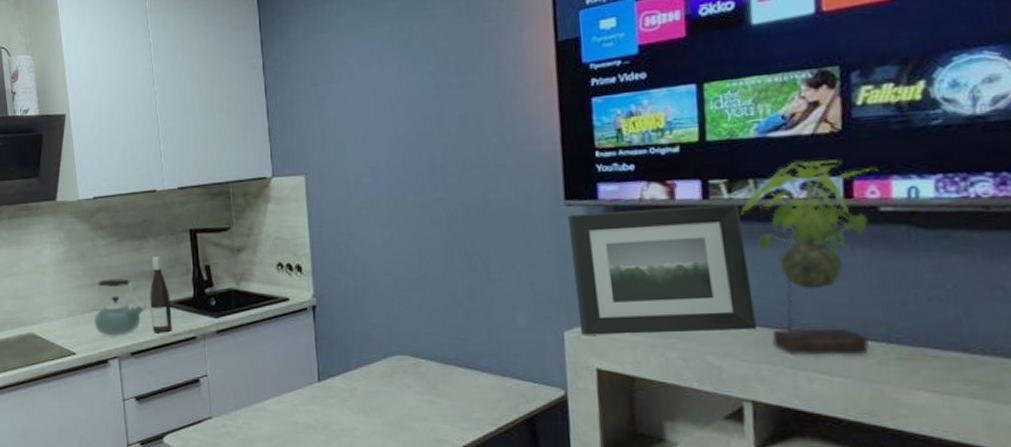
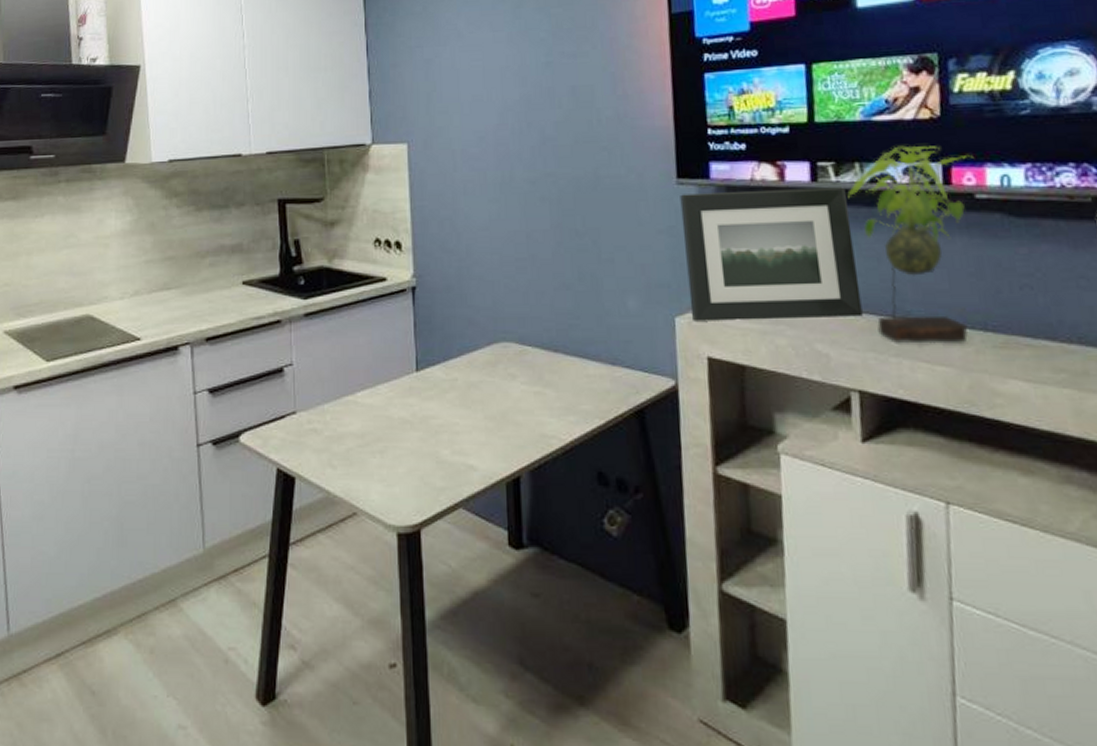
kettle: present [94,278,148,337] -> none [163,252,227,320]
bottle: present [150,256,173,333] -> none [230,228,255,316]

